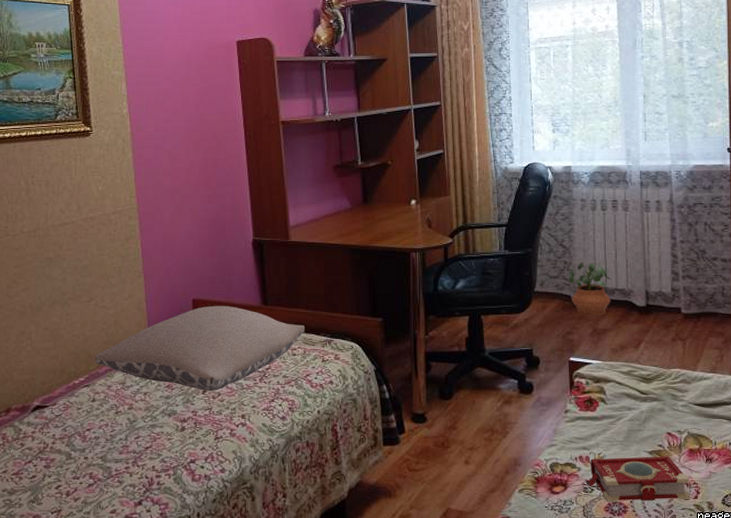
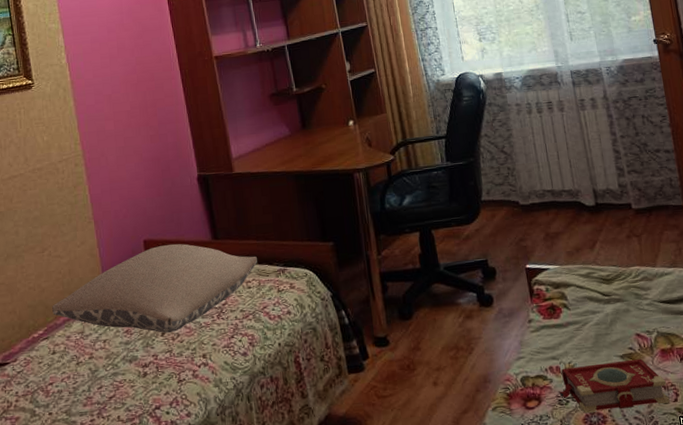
potted plant: present [568,262,611,316] -> none [513,166,560,221]

